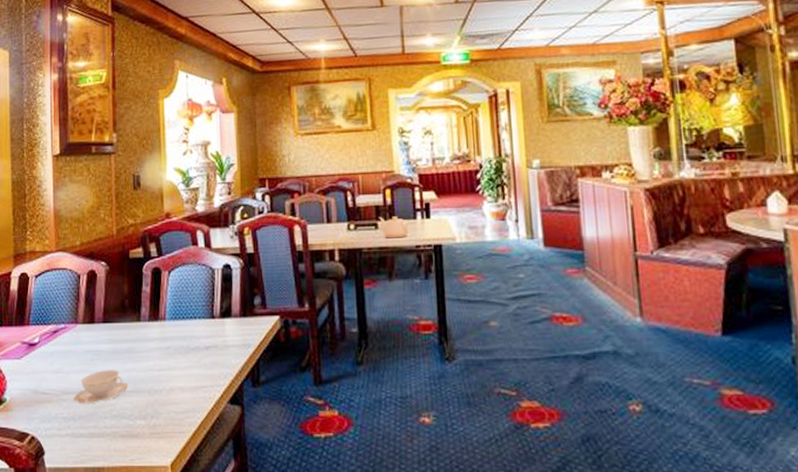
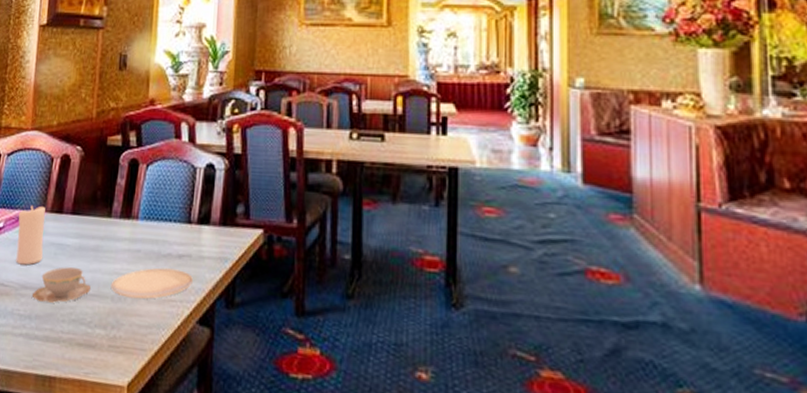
candle: none [52,319,80,373] -> present [16,205,45,265]
plate: none [146,359,221,390] -> present [110,267,193,299]
teapot: present [378,216,411,239] -> none [385,128,422,155]

